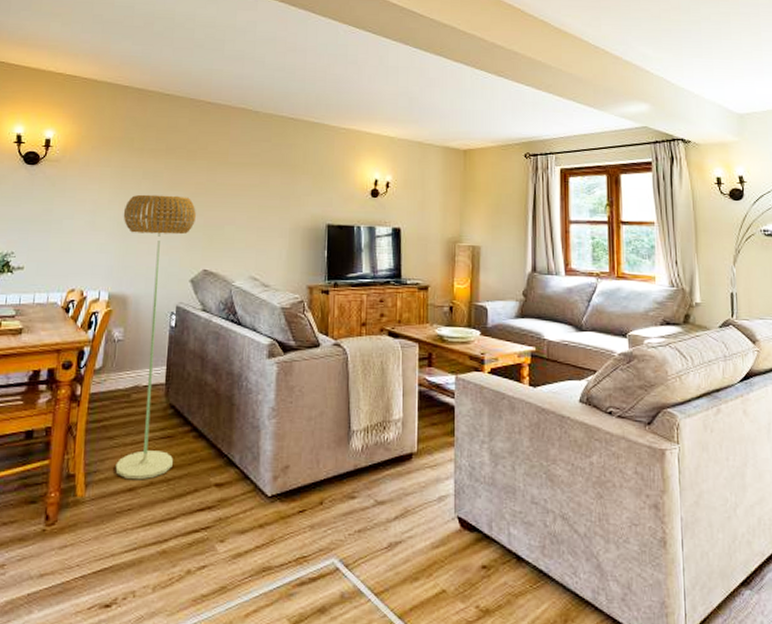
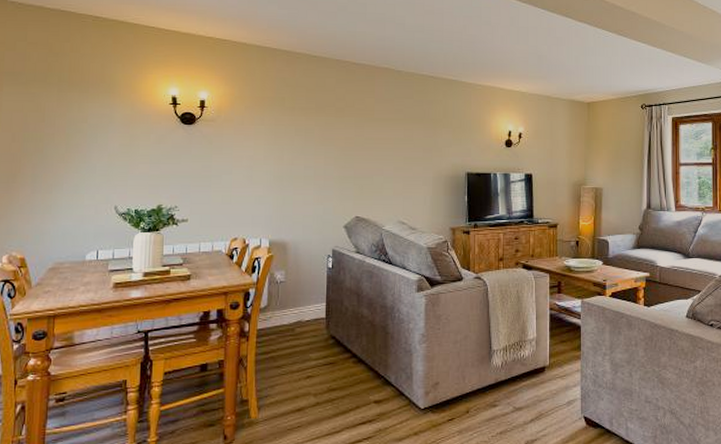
floor lamp: present [115,194,196,480] -> none [278,150,346,402]

